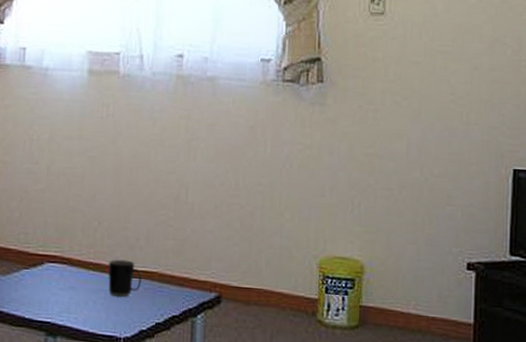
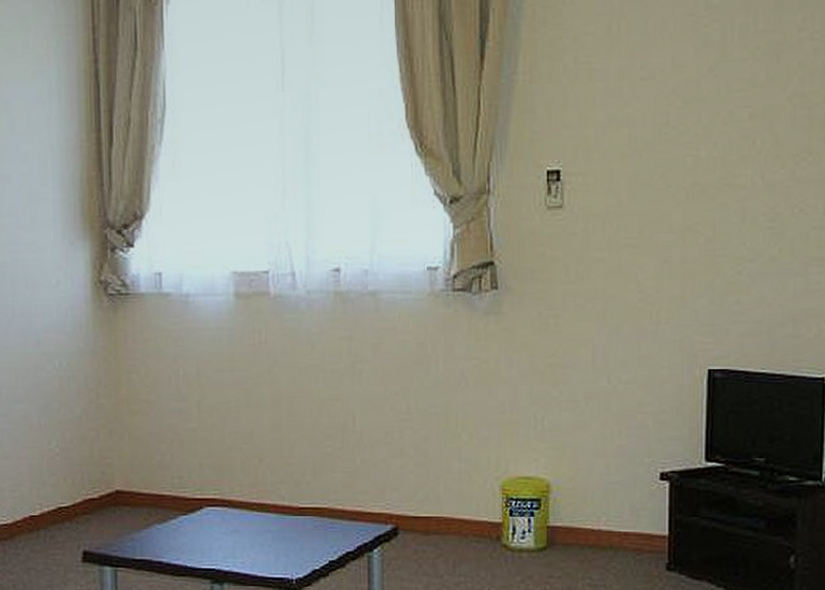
mug: present [108,259,142,298] -> none [273,497,312,538]

